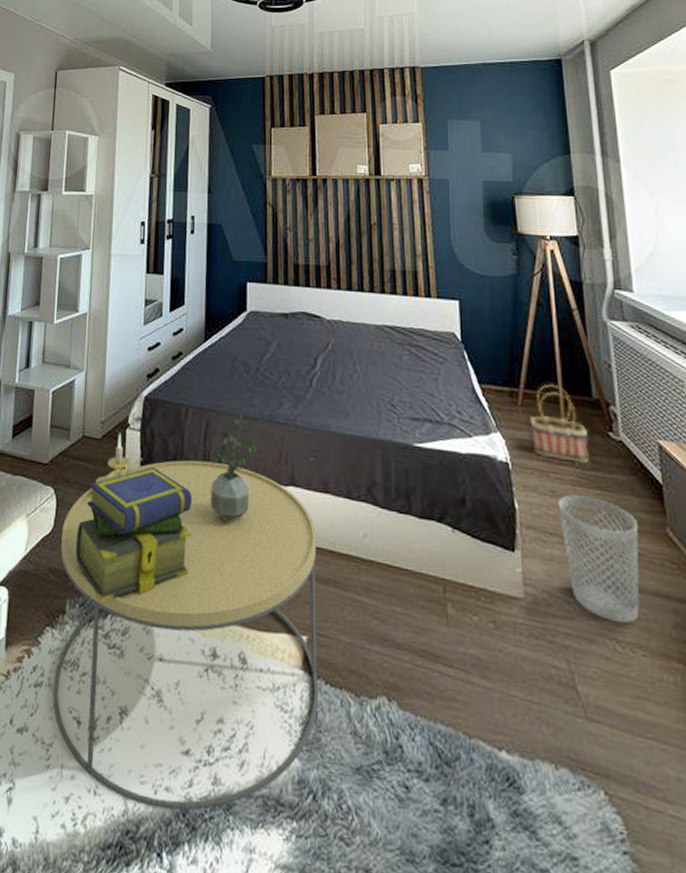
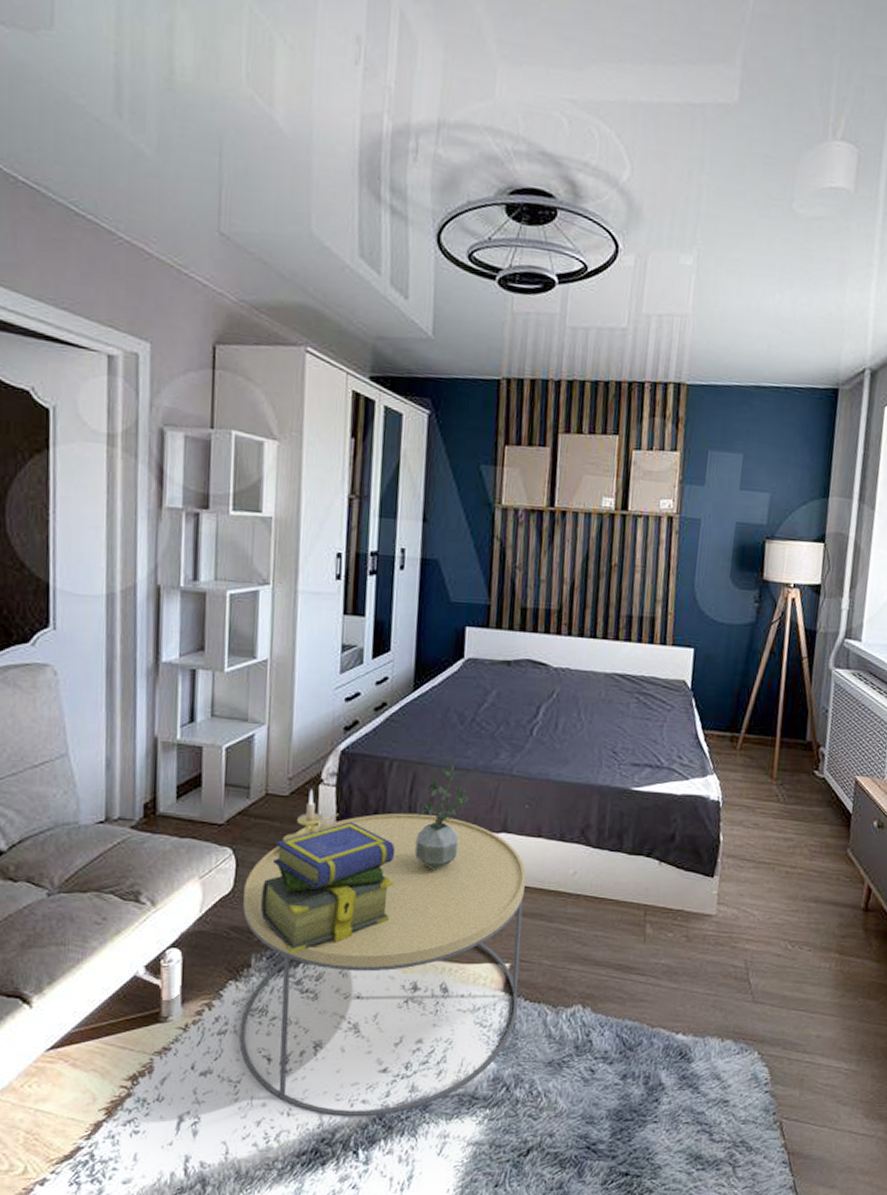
basket: present [530,384,589,463] -> none [744,729,797,799]
wastebasket: present [557,494,640,624] -> none [758,826,824,928]

